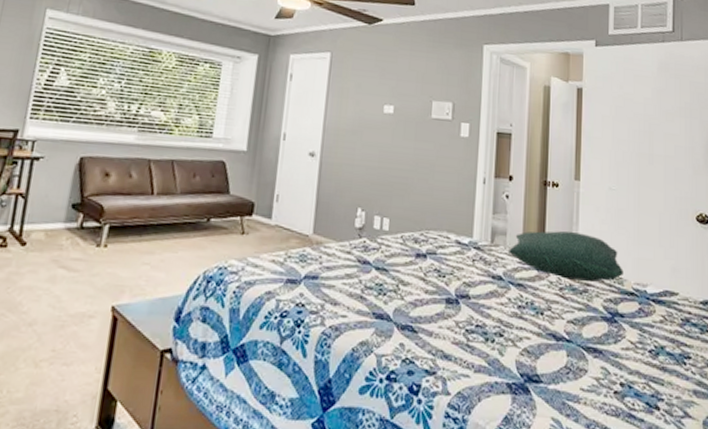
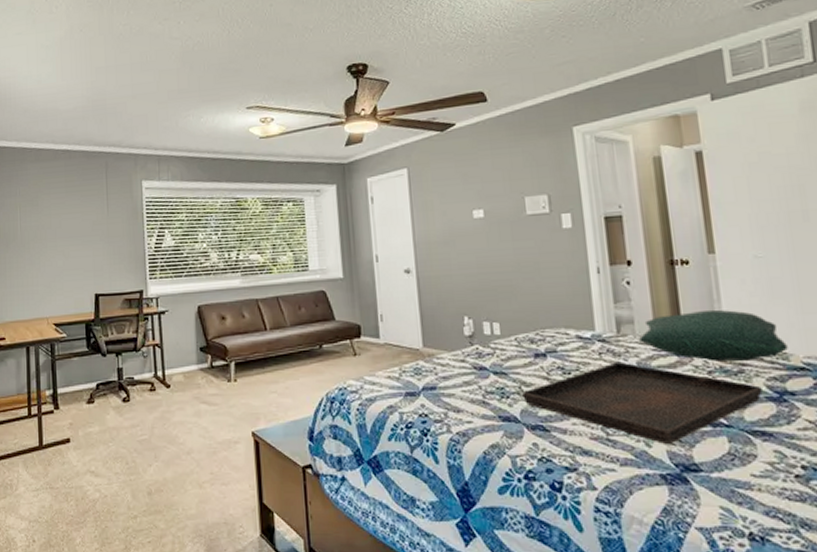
serving tray: none [398,270,600,355] -> present [522,362,763,445]

